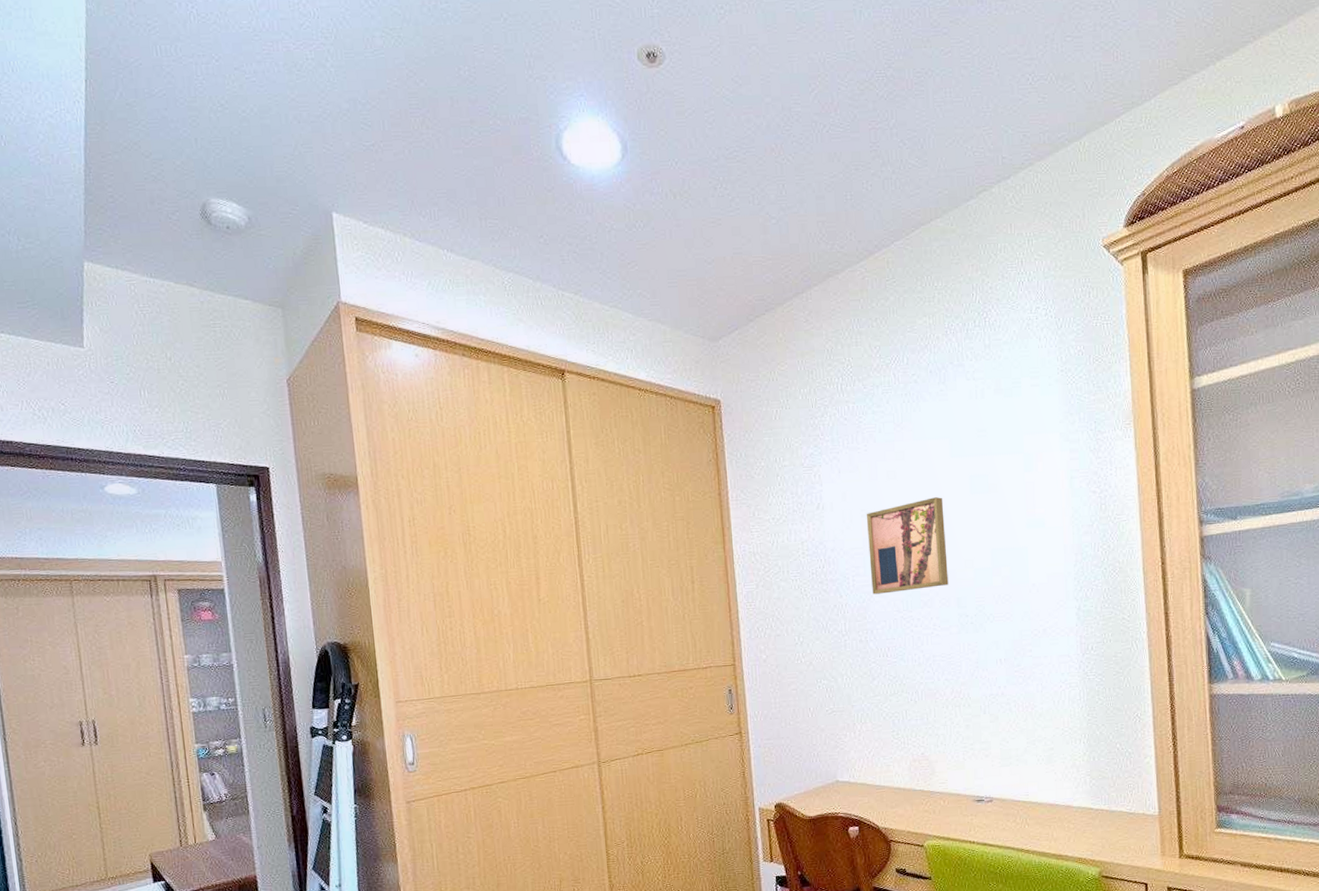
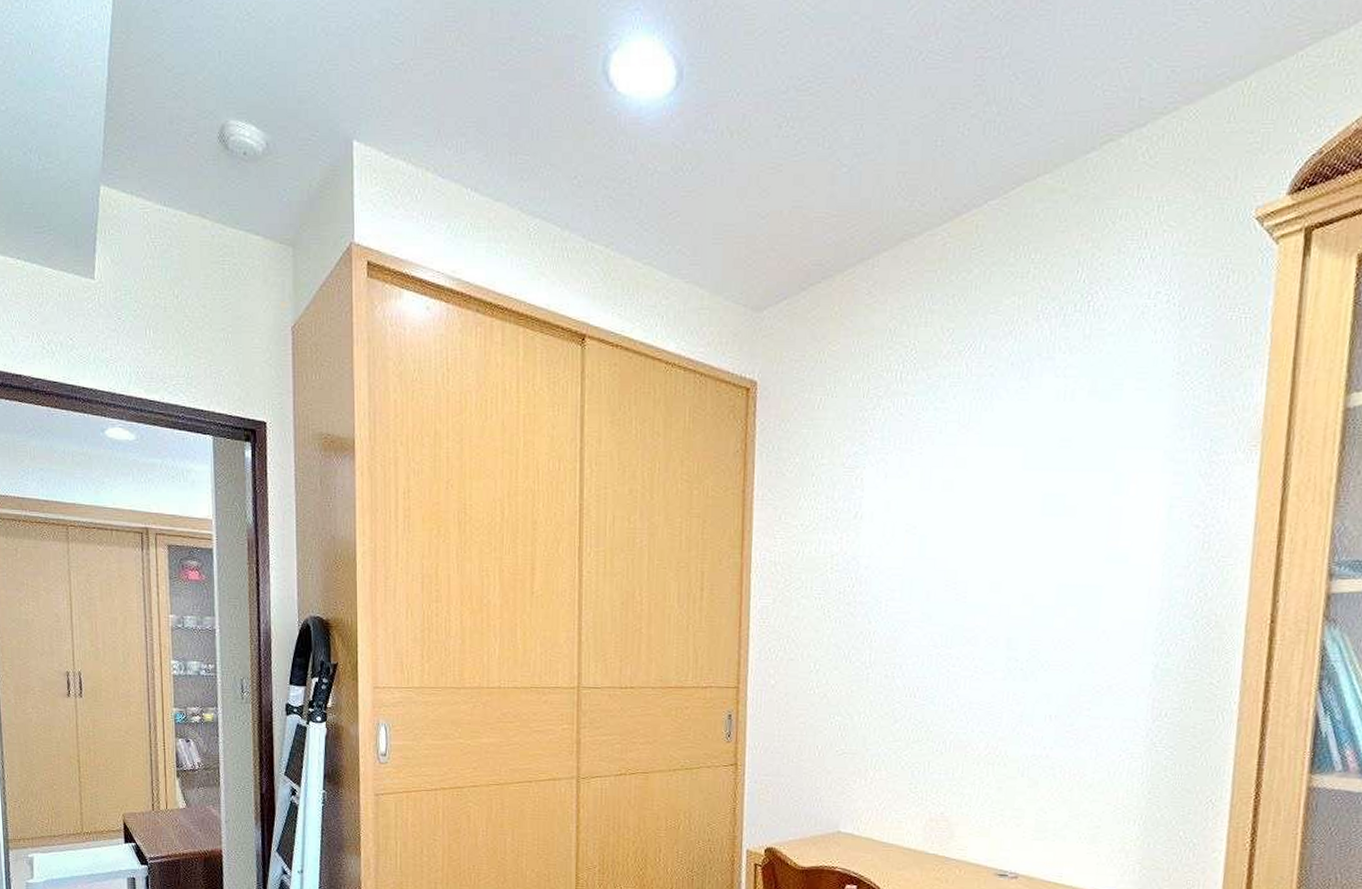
wall art: present [866,497,949,594] -> none [907,516,1006,625]

